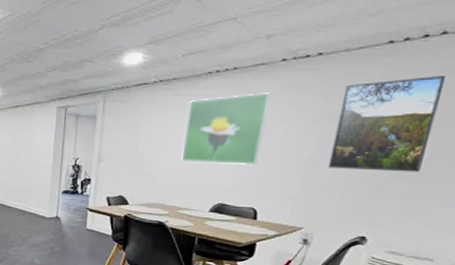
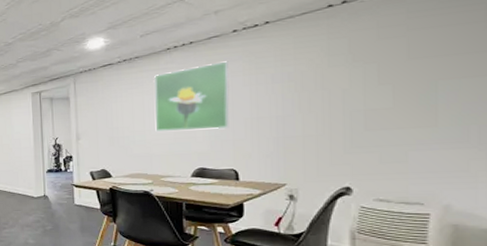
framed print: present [327,75,447,172] -> none [297,29,390,125]

